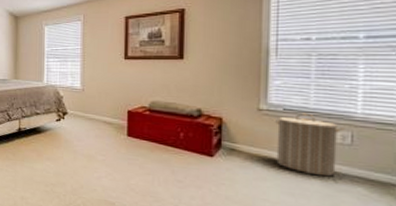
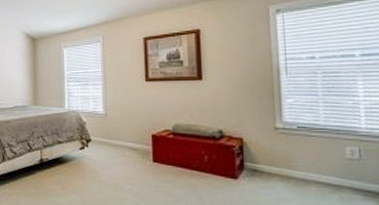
laundry hamper: present [272,113,345,177] -> none [288,130,353,193]

